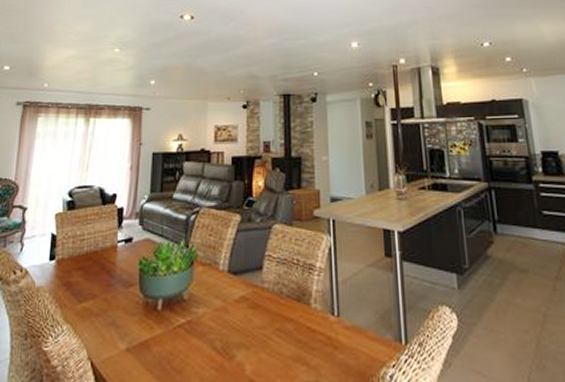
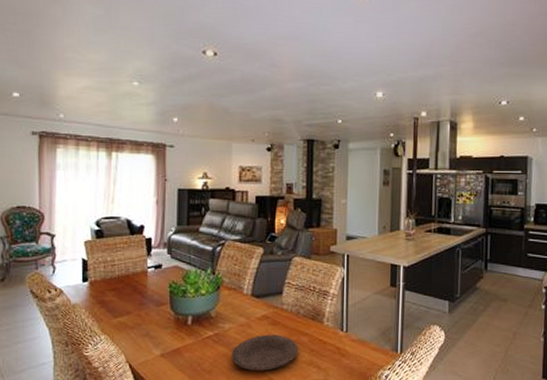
plate: none [205,321,283,370] -> present [231,334,299,371]

